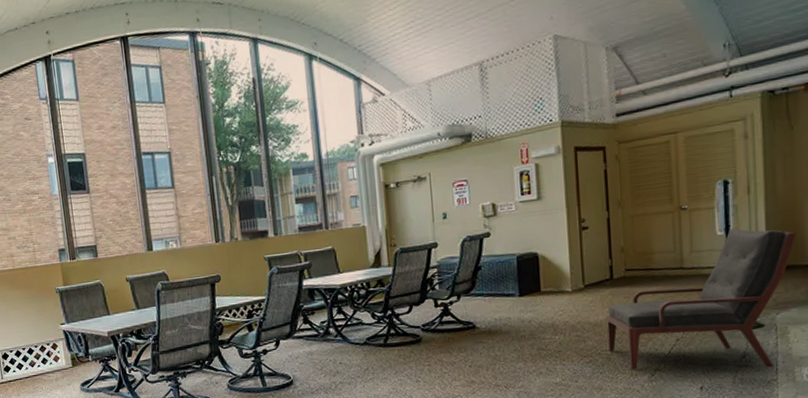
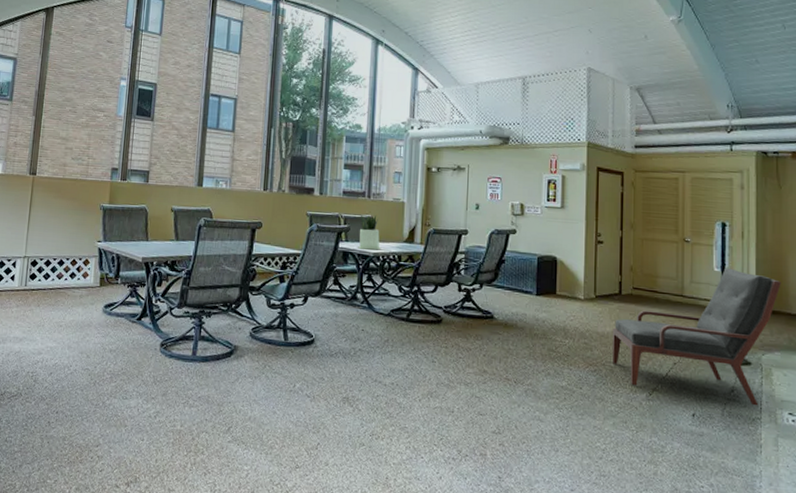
planter: none [321,246,348,284] -> present [358,214,382,251]

